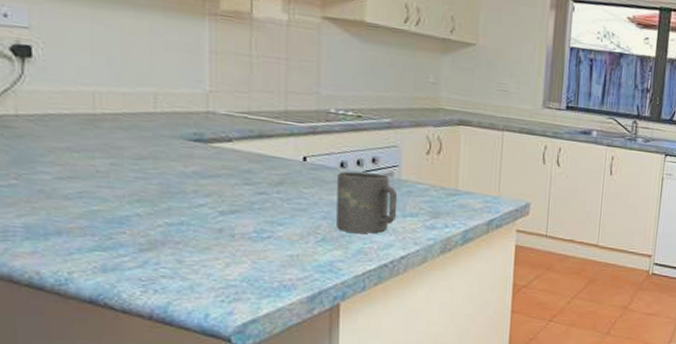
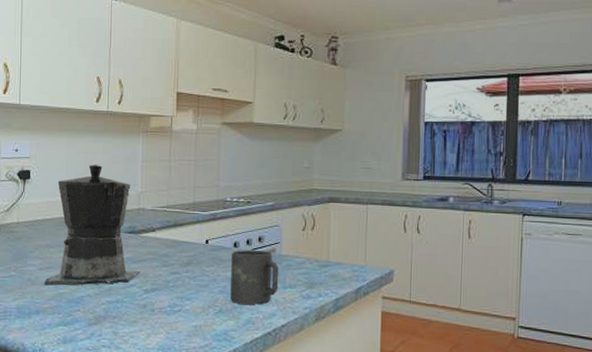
coffee maker: none [66,48,213,203] -> present [44,165,140,286]

